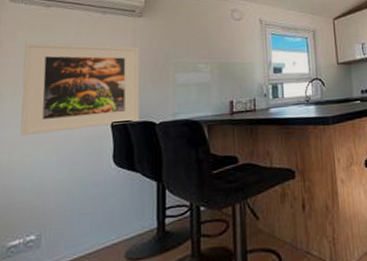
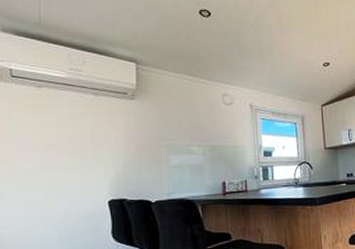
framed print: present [20,42,140,135] -> none [19,122,136,212]

